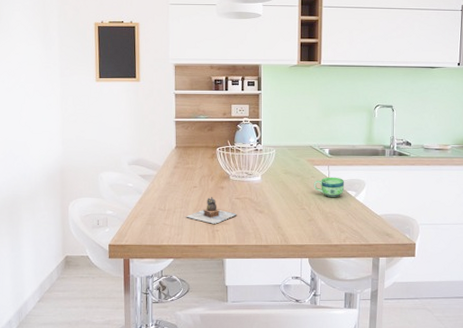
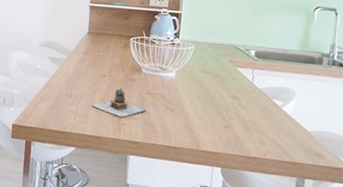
cup: present [313,177,344,198] -> none [234,81,270,106]

